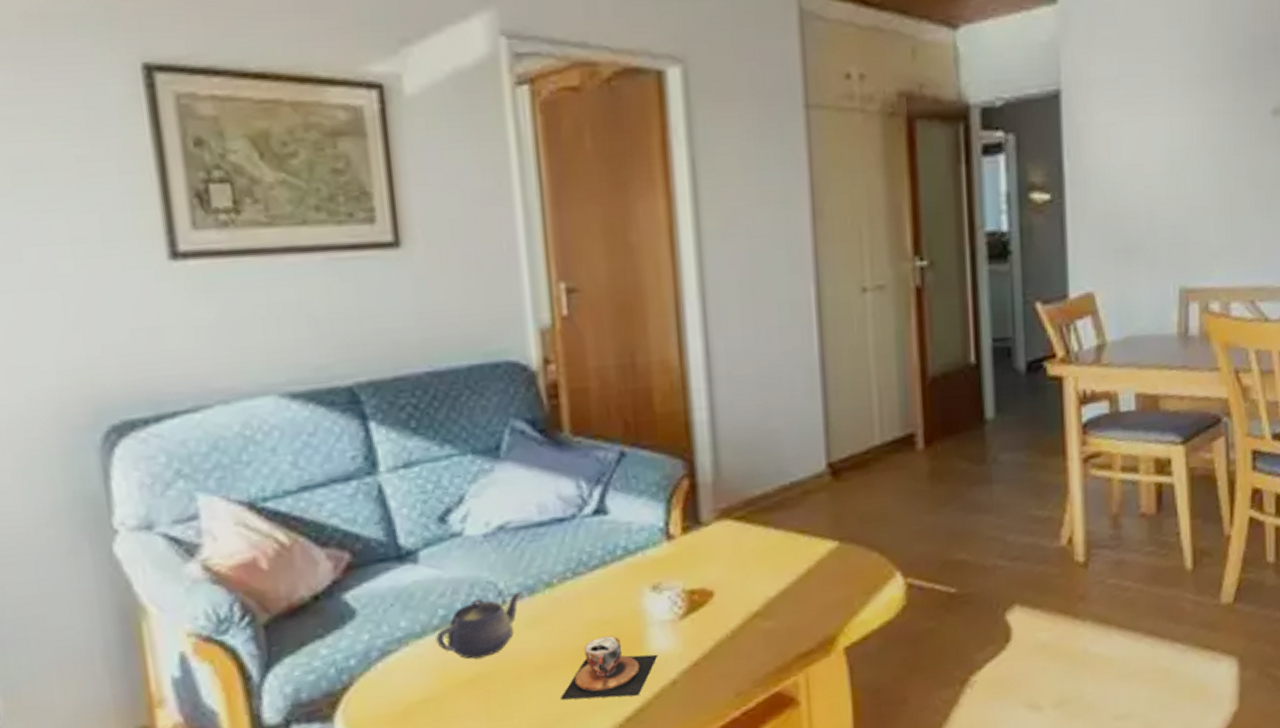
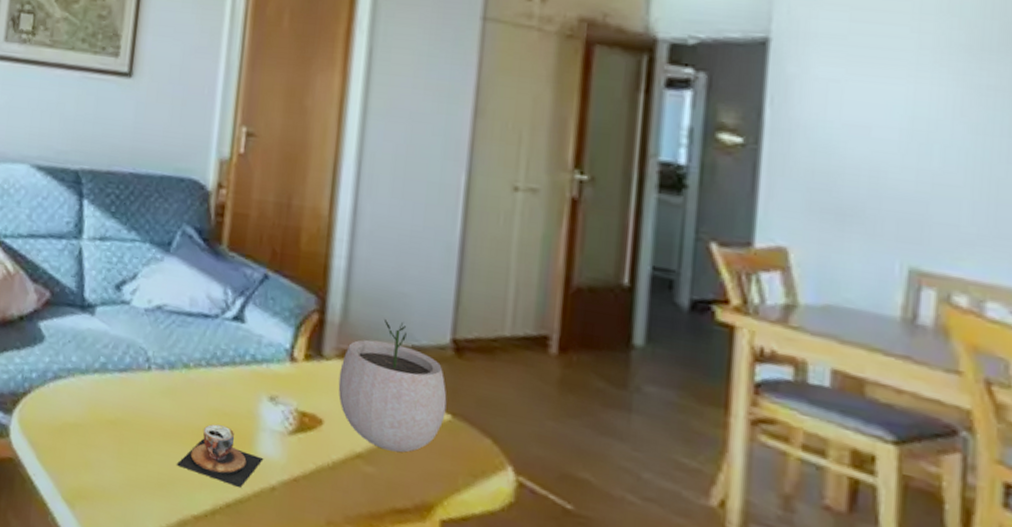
teapot: present [436,591,523,659] -> none [94,358,165,408]
plant pot: none [721,461,833,600] -> present [338,319,447,453]

